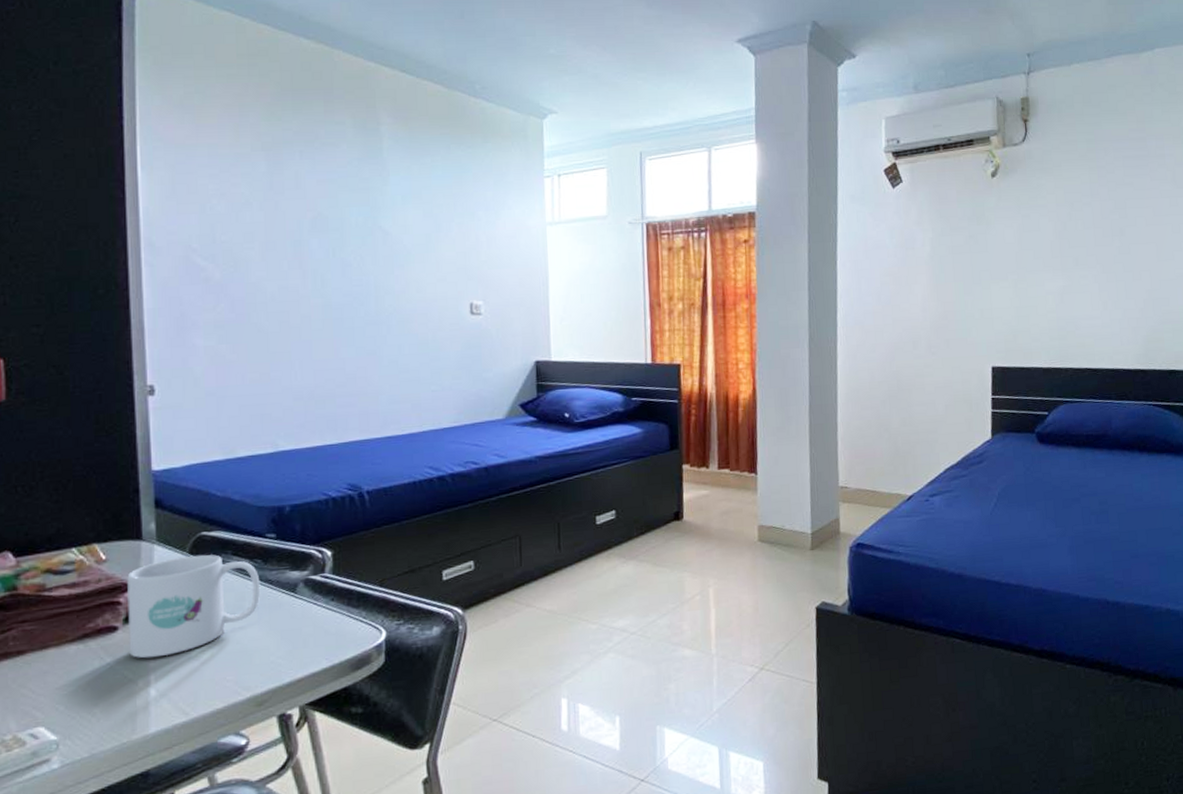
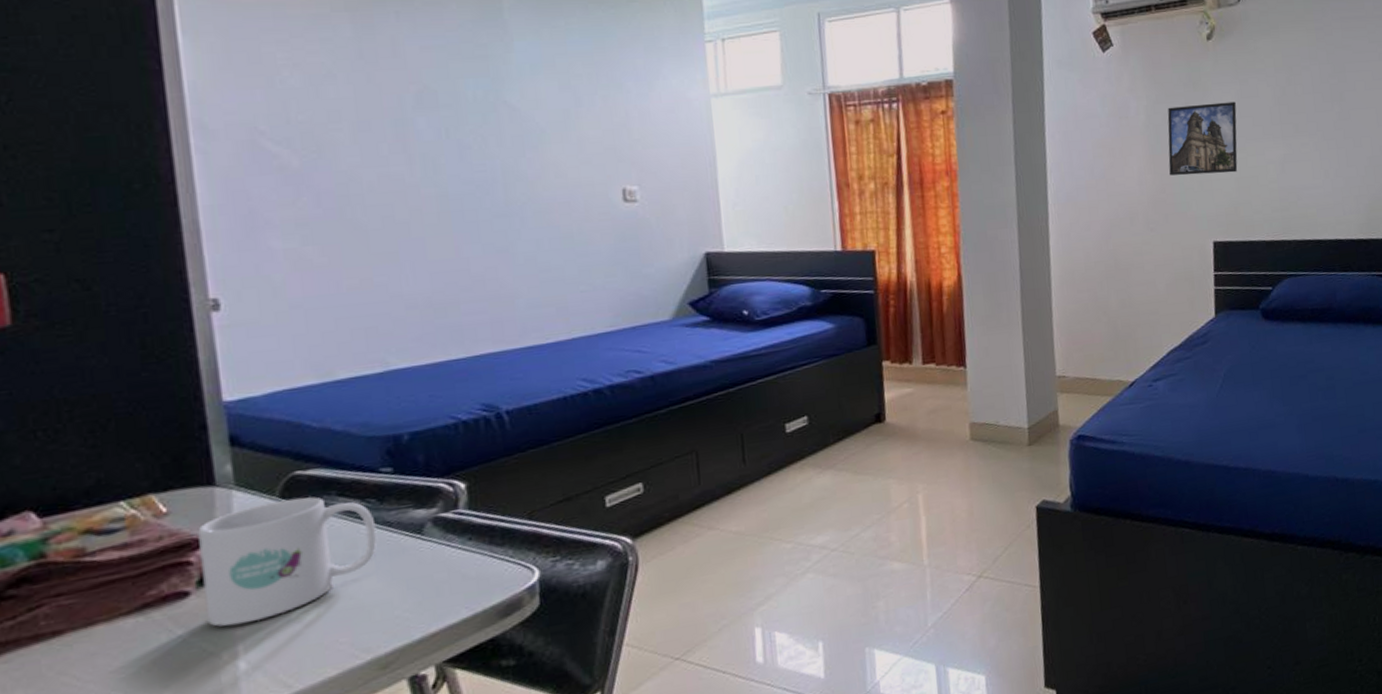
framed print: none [951,235,1018,304] -> present [1167,102,1238,176]

